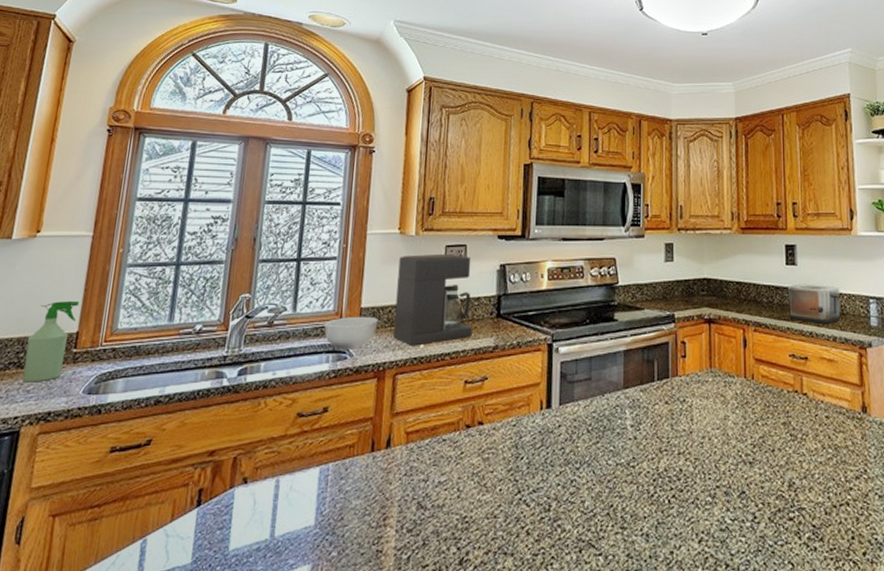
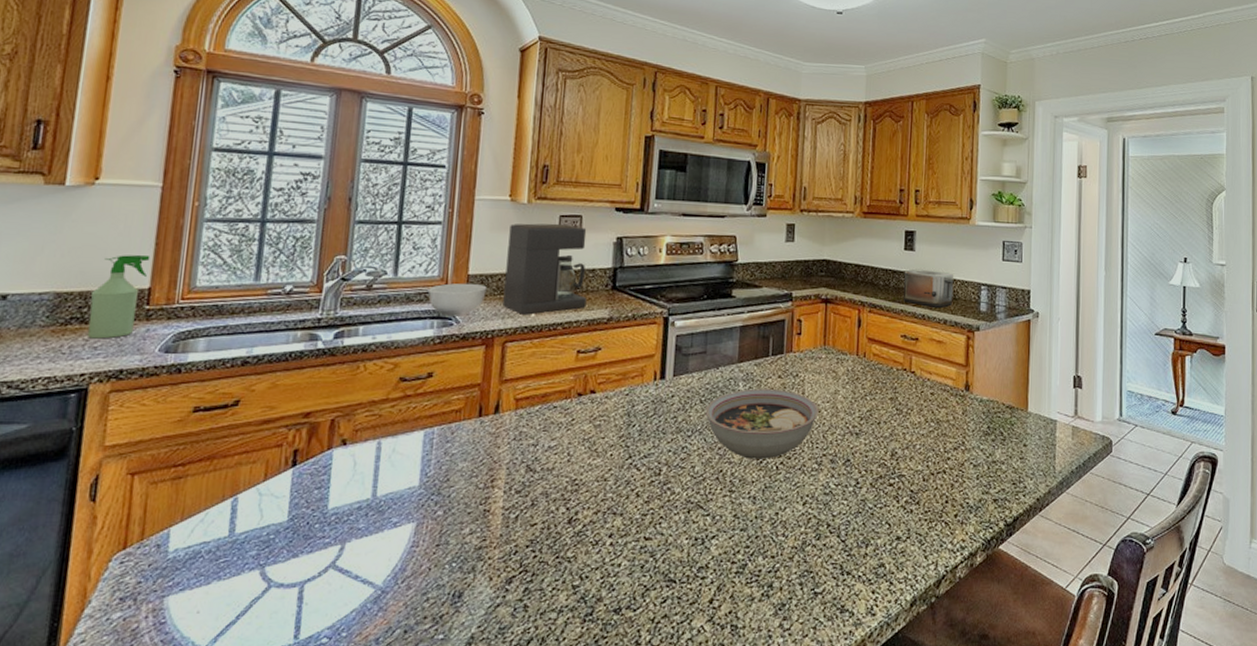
bowl: none [593,416,709,492] -> present [705,389,819,459]

